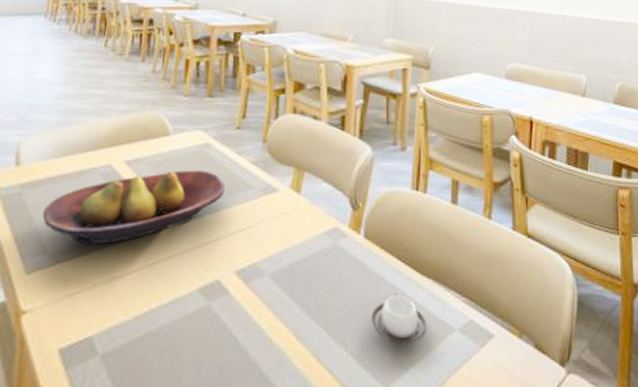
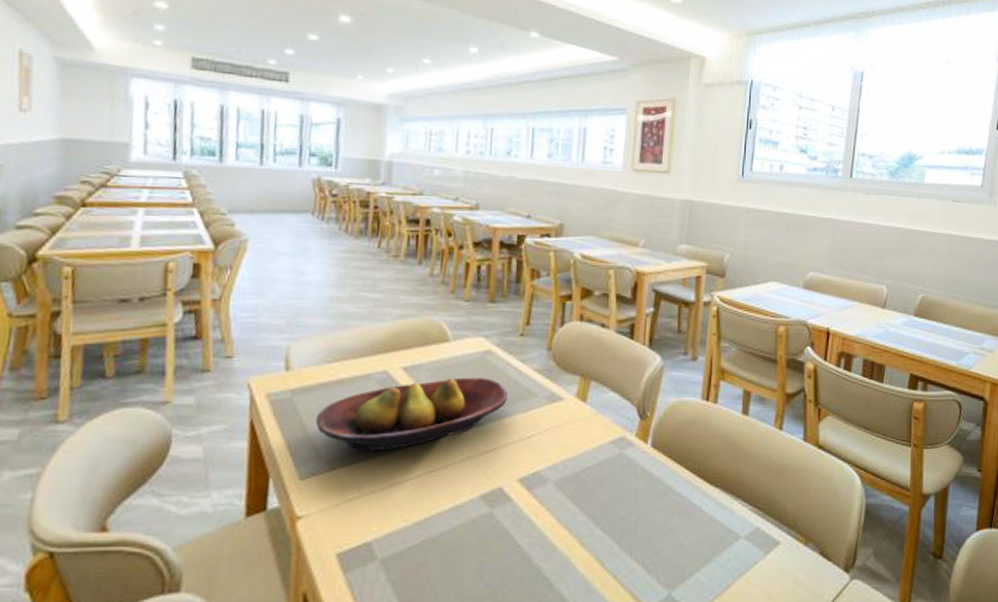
cup: present [371,292,428,344] -> none [656,501,714,550]

